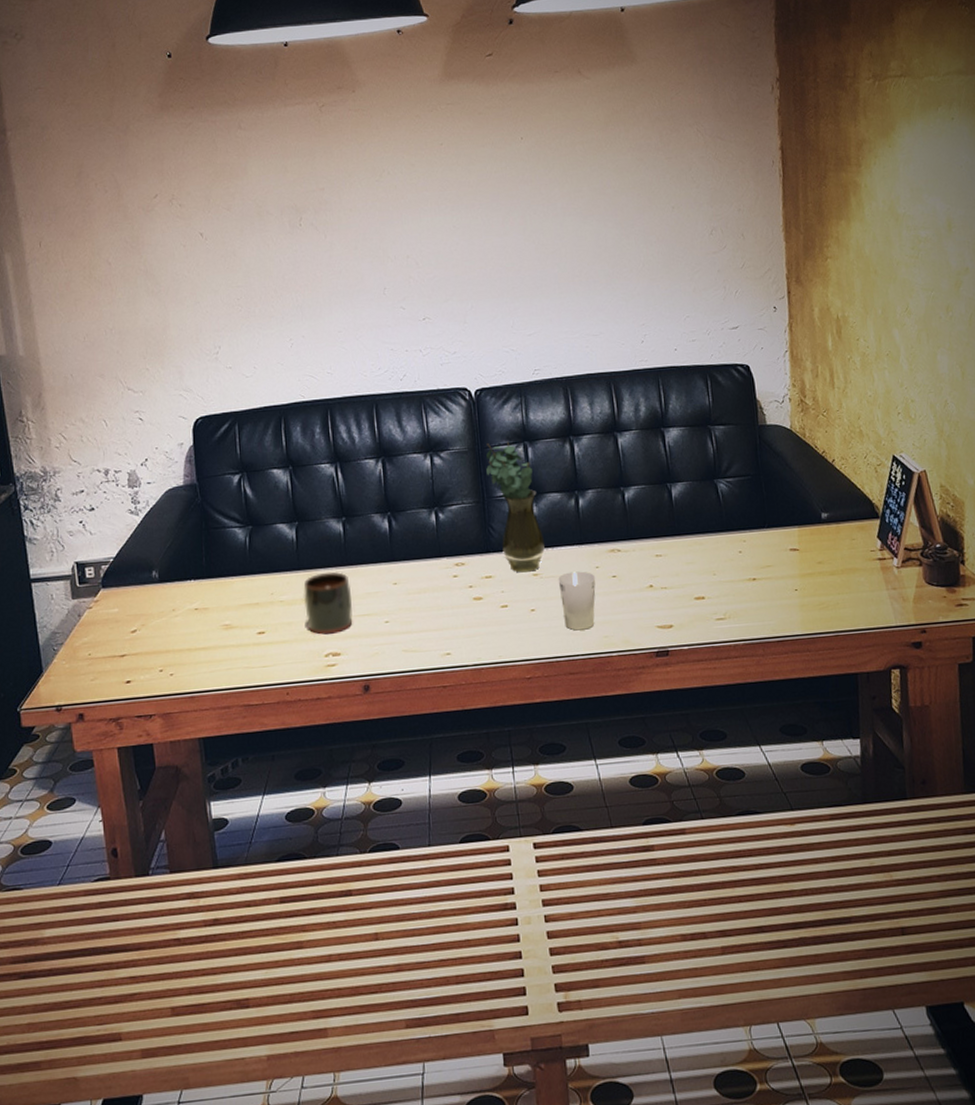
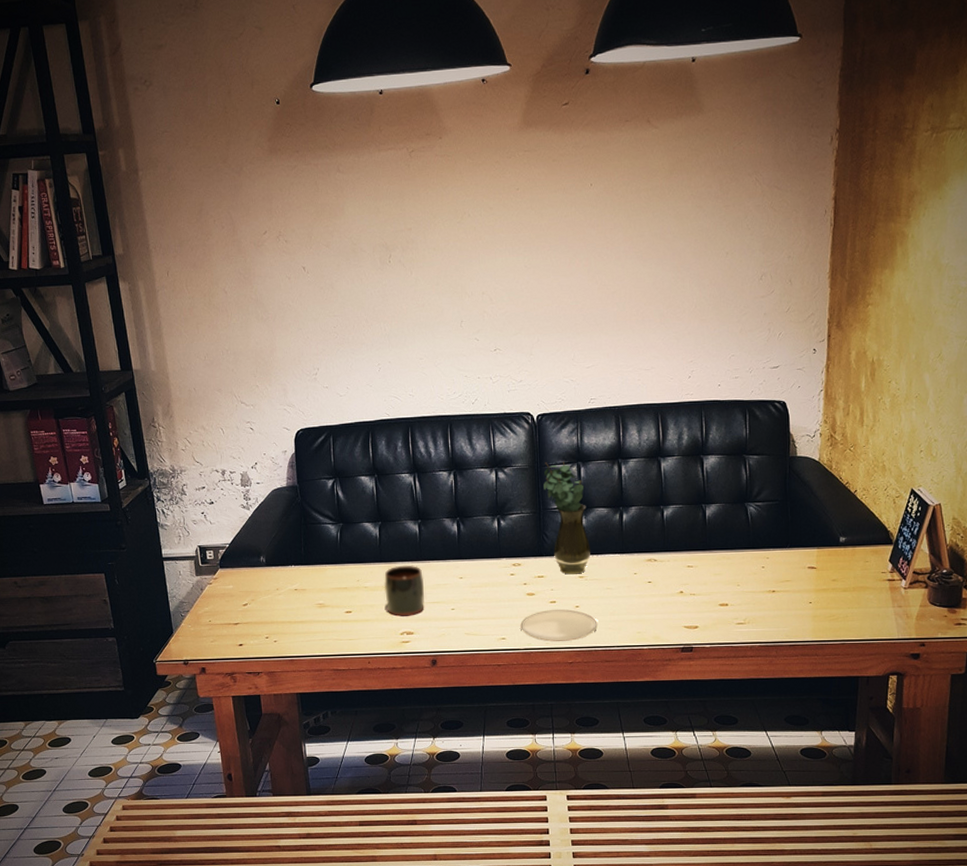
plate: none [466,613,559,654] -> present [519,608,598,642]
cup: present [558,571,596,631] -> none [600,576,634,626]

